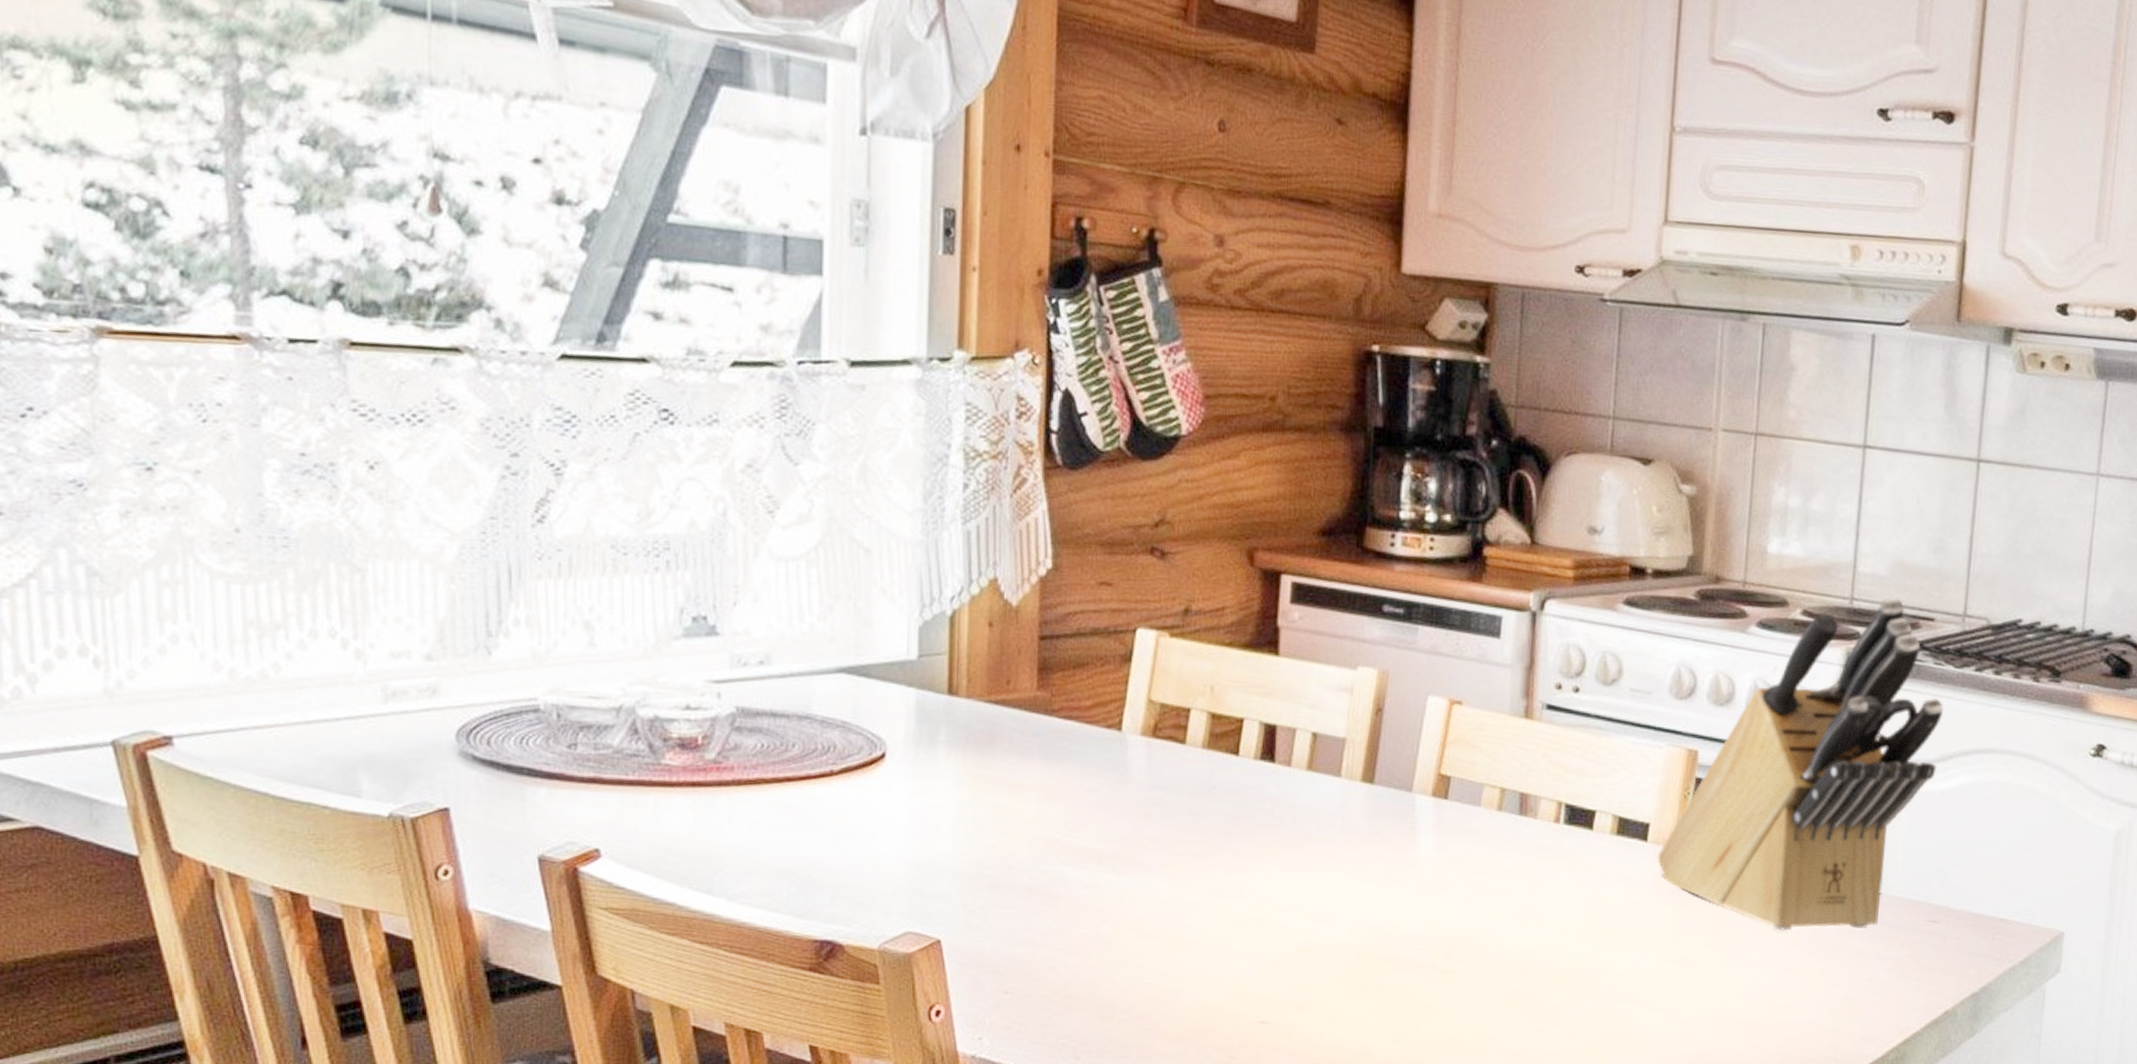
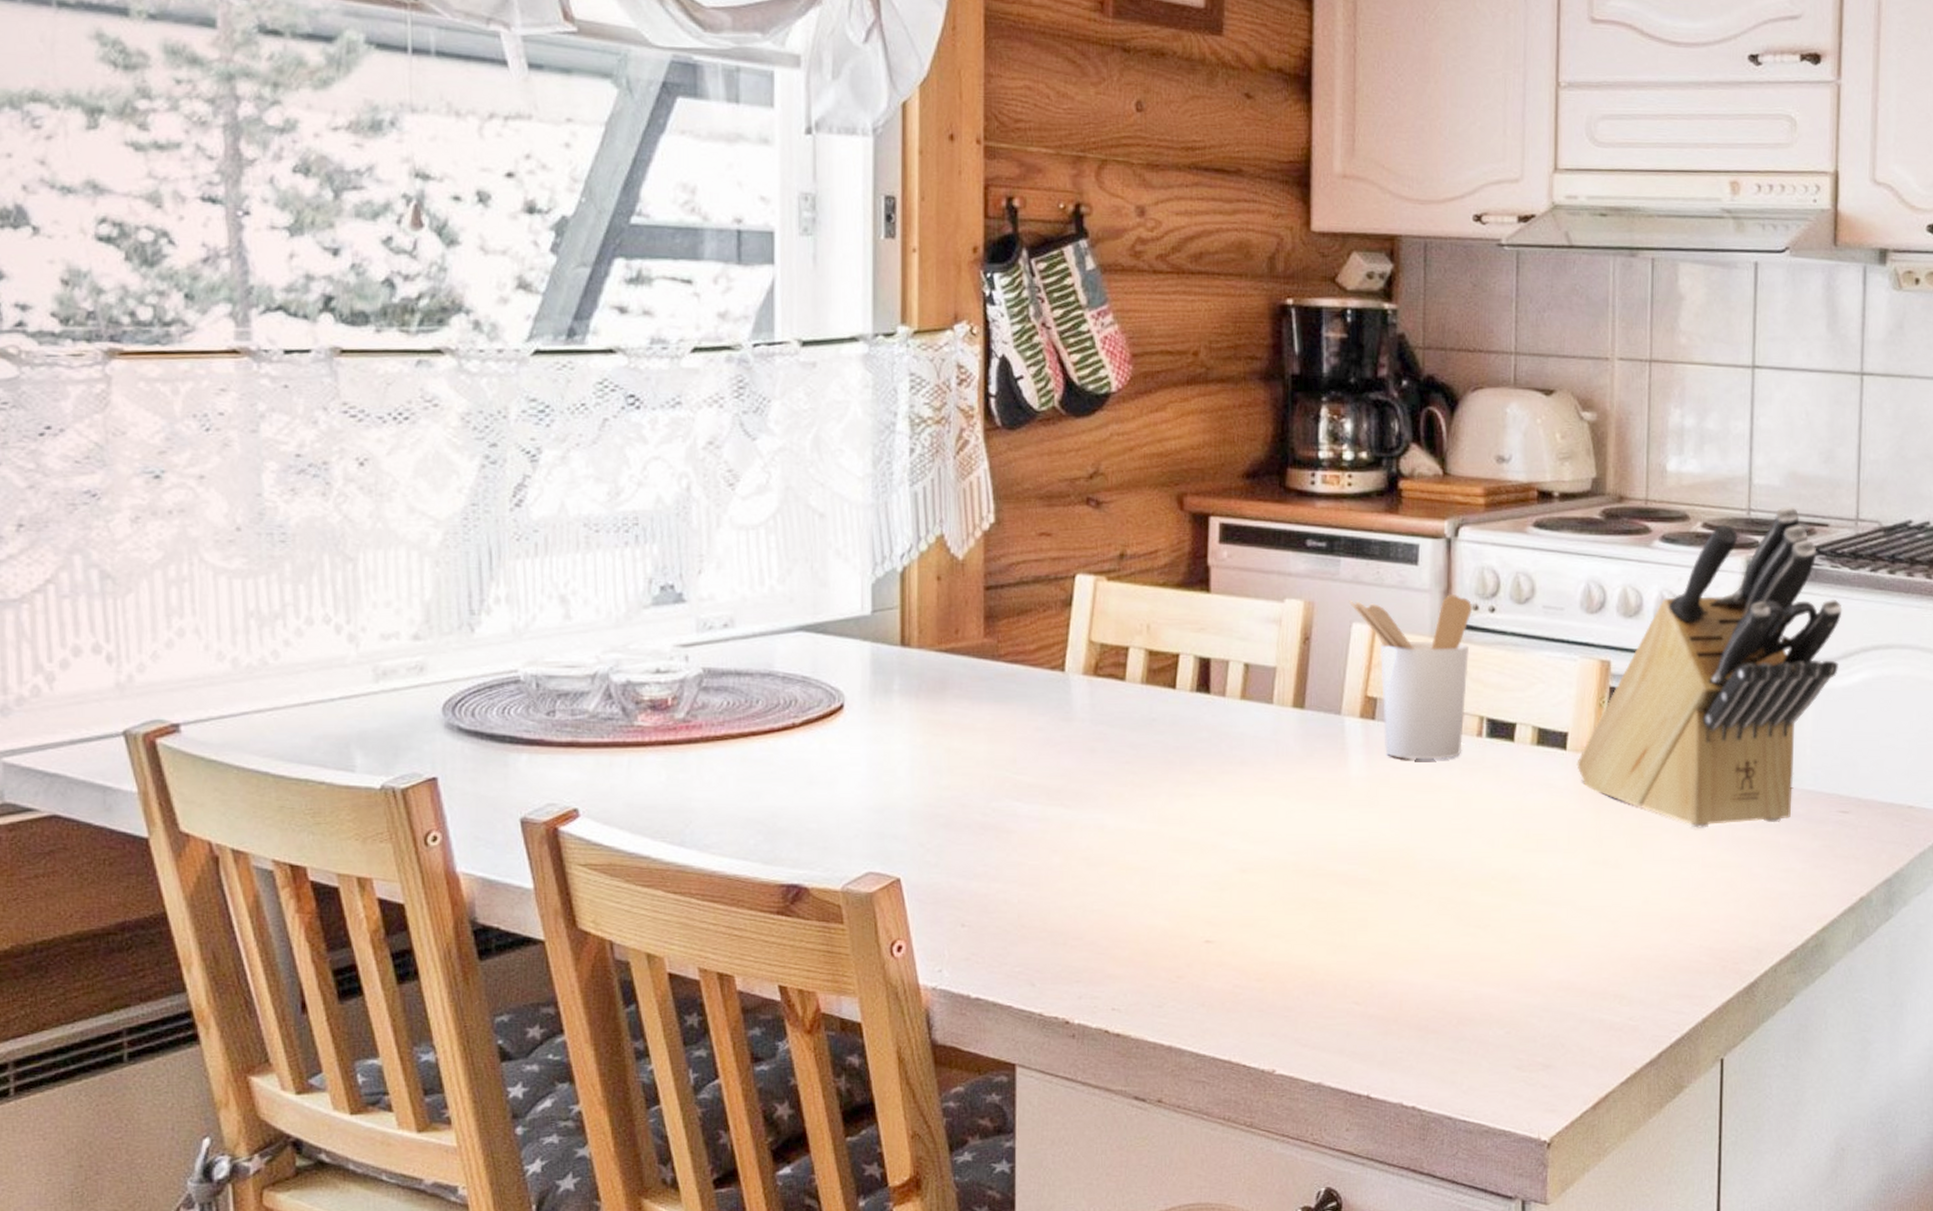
utensil holder: none [1425,671,1555,844] -> present [1348,595,1472,760]

